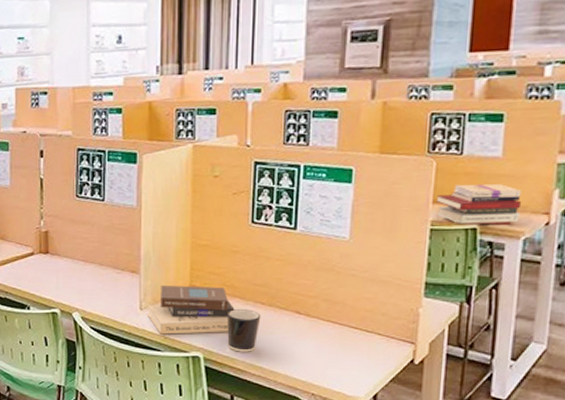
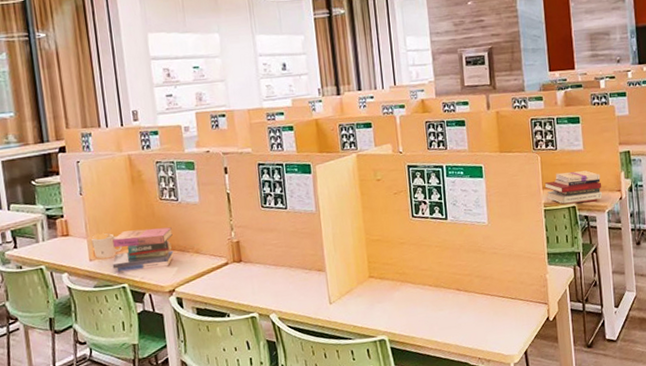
books: present [147,284,235,335] -> none [336,275,409,324]
mug: present [227,309,261,352] -> none [403,292,431,331]

